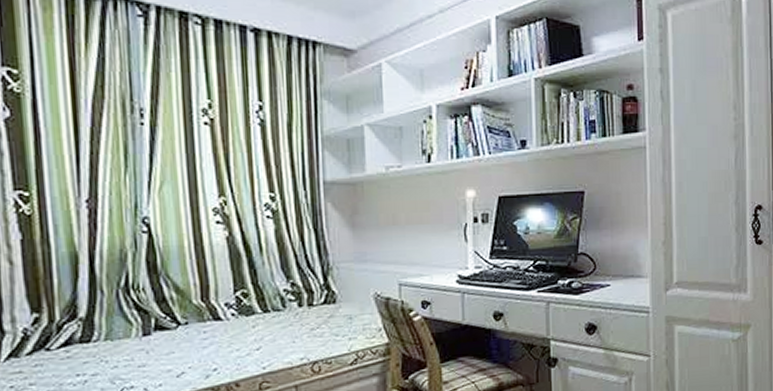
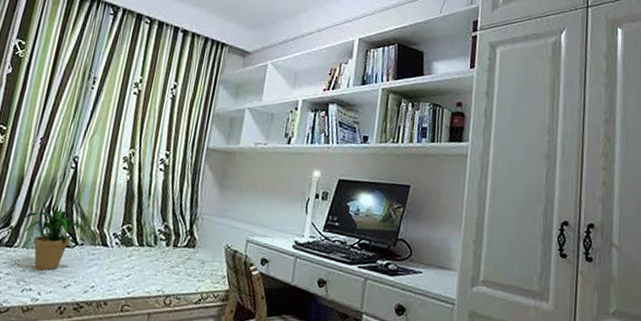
potted plant: none [92,288,191,363] -> present [22,210,88,271]

